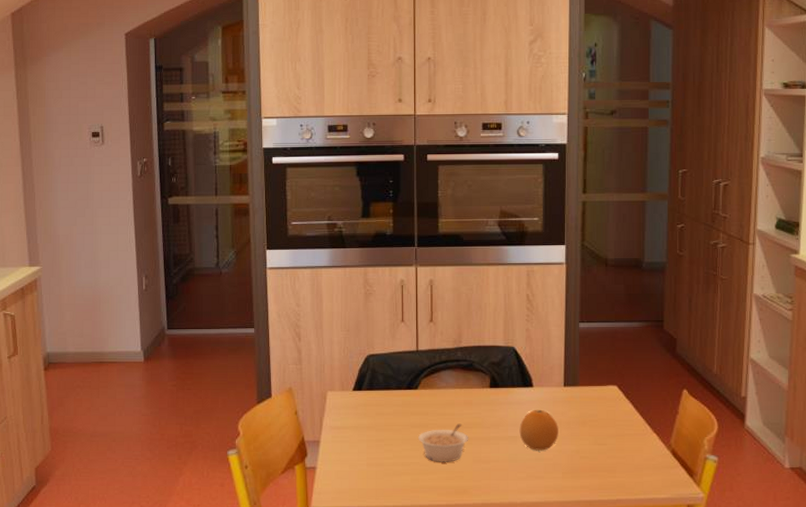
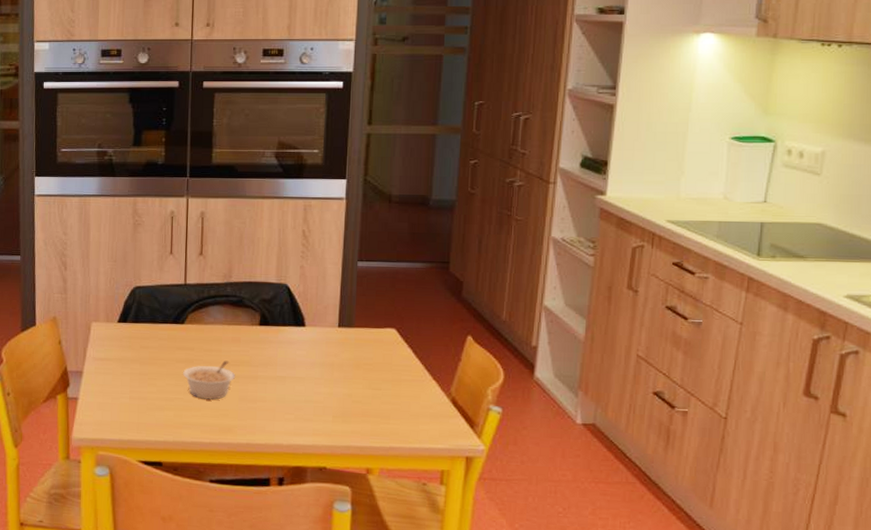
fruit: present [519,409,558,451] -> none [289,349,331,393]

